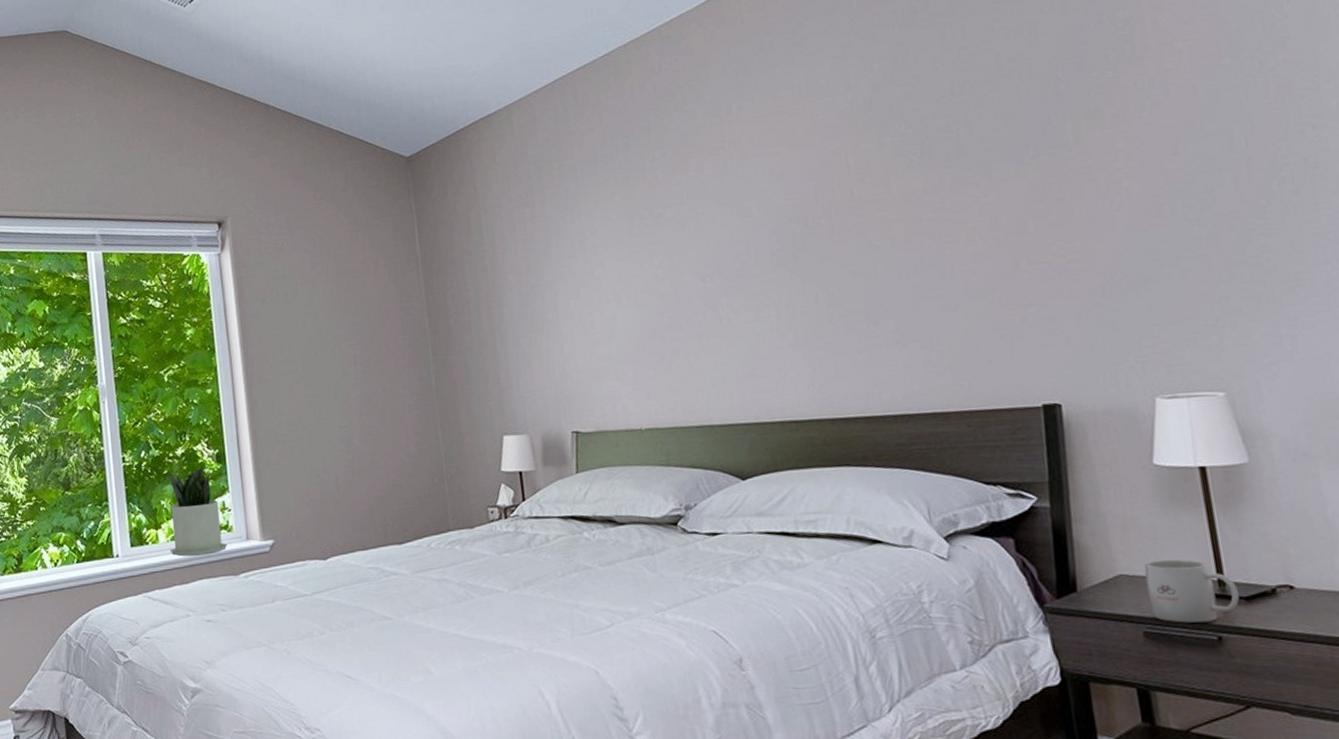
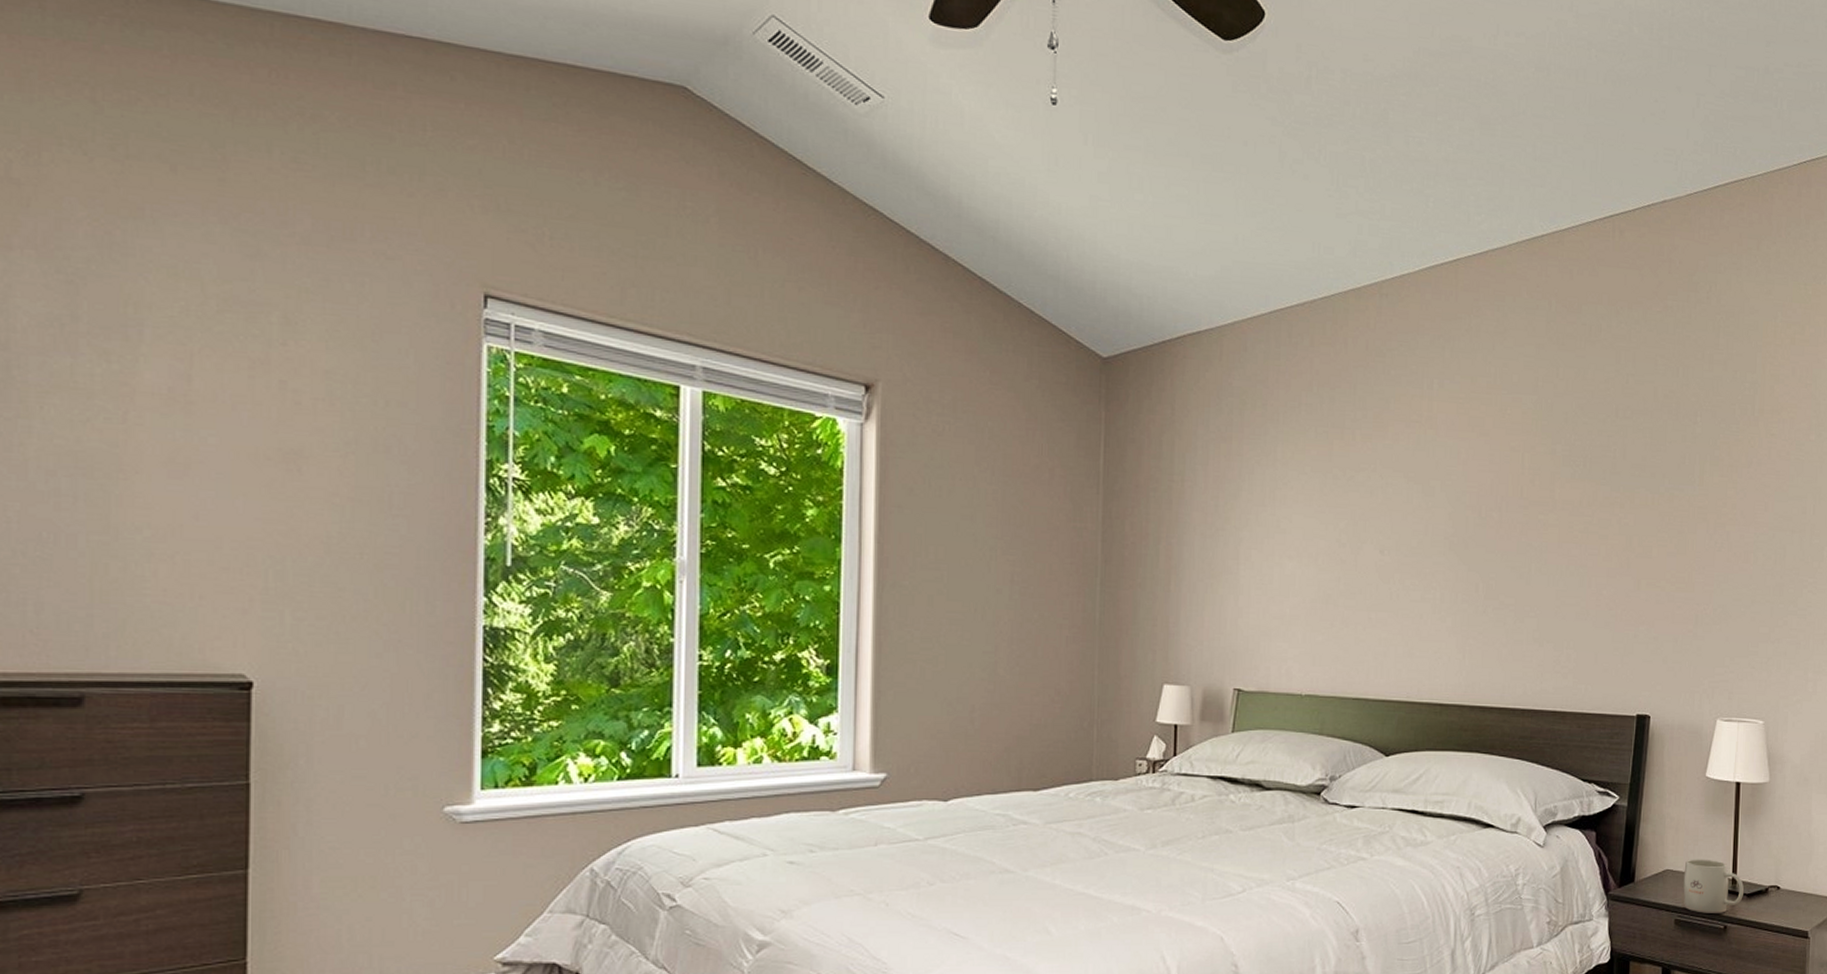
planter: present [167,467,228,557] -> none [750,677,827,784]

